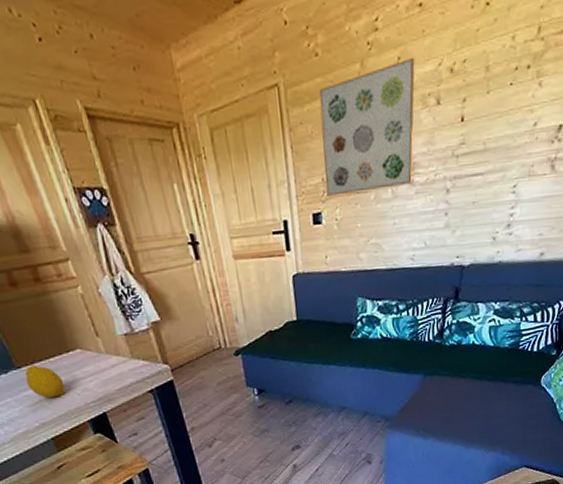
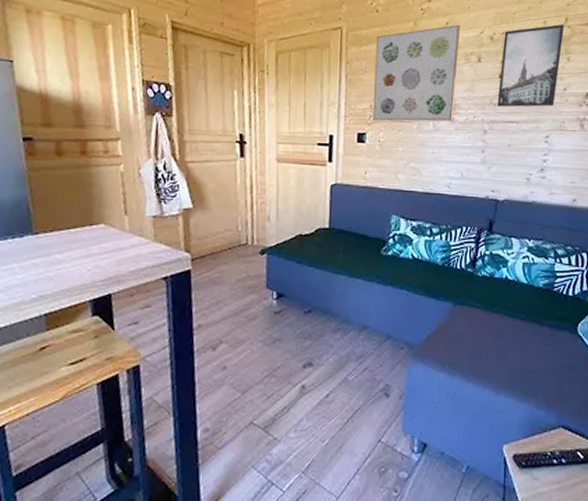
fruit: present [25,365,65,399] -> none [38,233,77,271]
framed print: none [460,36,537,158] -> present [497,24,565,108]

